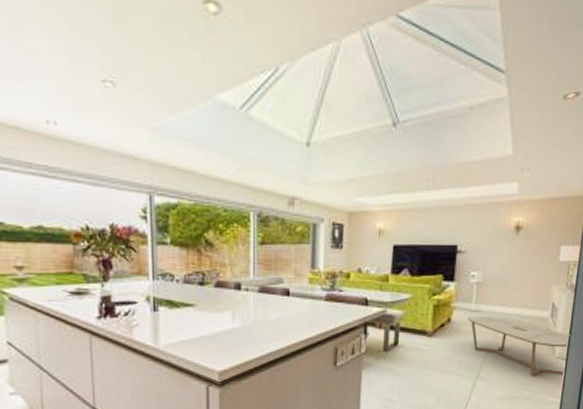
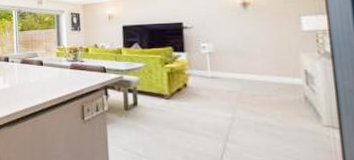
coffee table: present [467,316,570,377] -> none [205,82,341,145]

